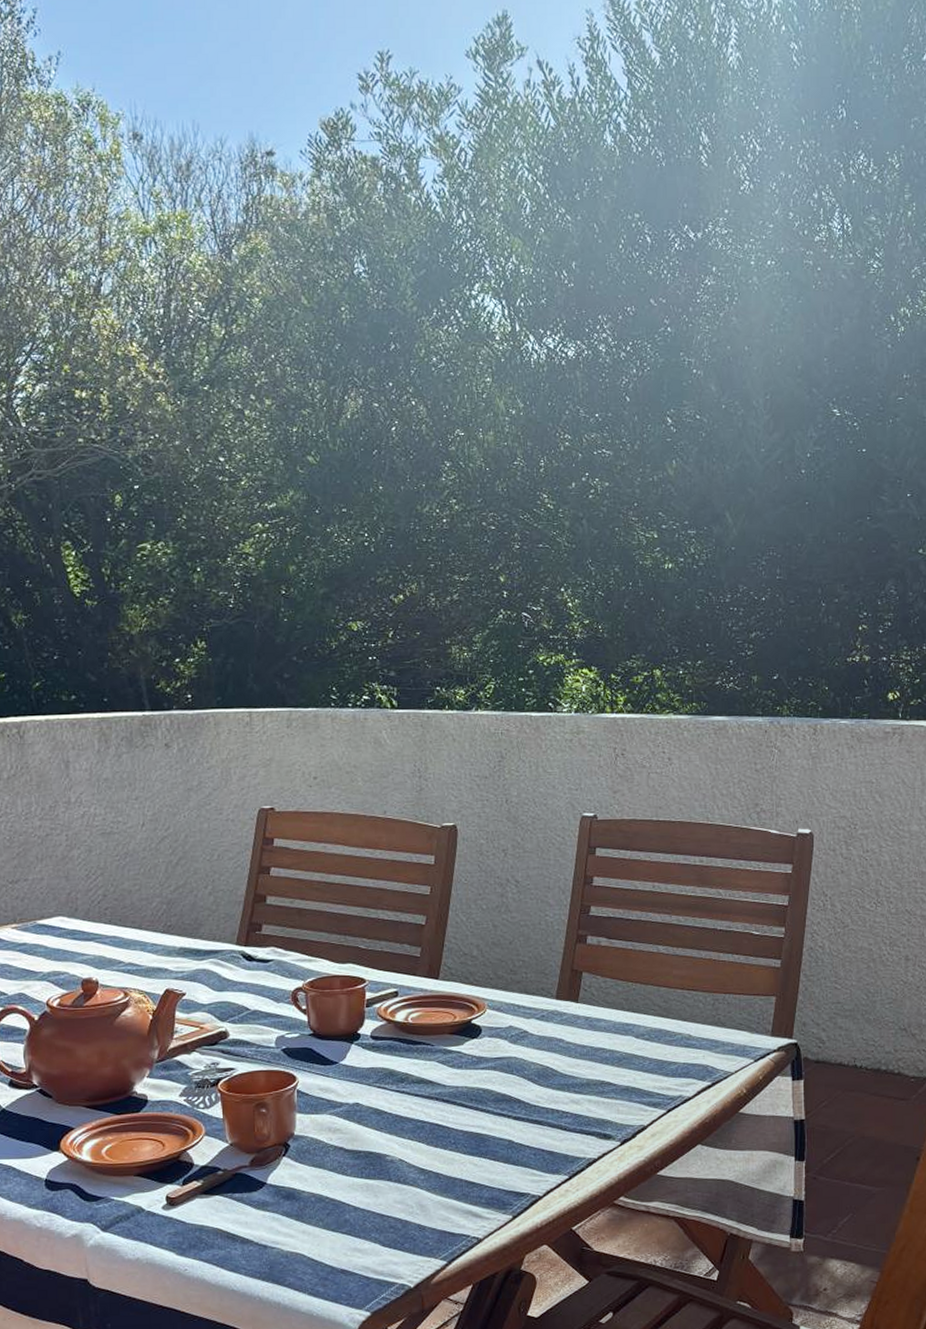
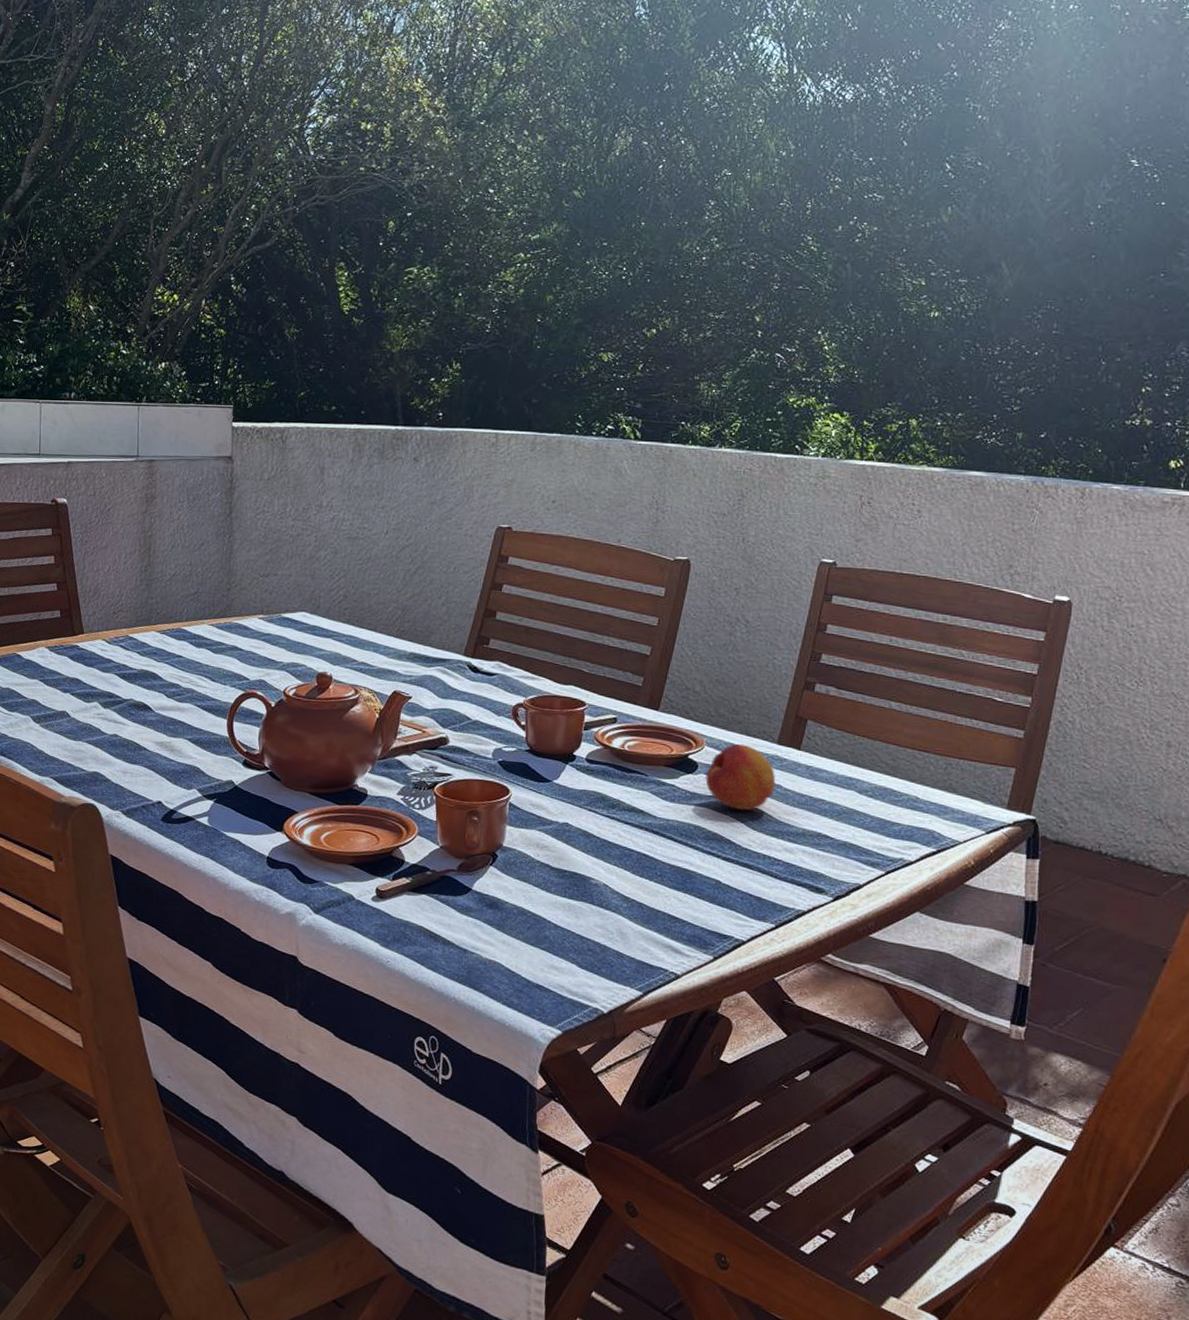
fruit: none [490,1003,558,1069] -> present [705,743,776,811]

